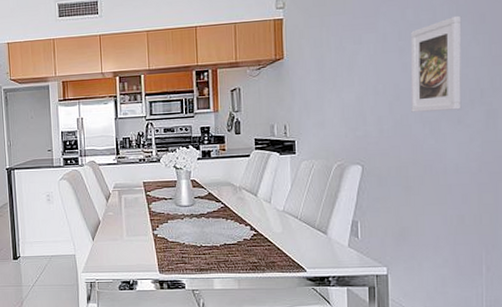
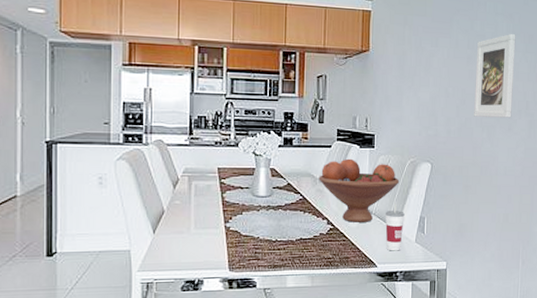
fruit bowl: none [239,166,326,228] -> present [318,158,400,222]
cup: none [312,204,334,256] -> present [385,200,405,251]

